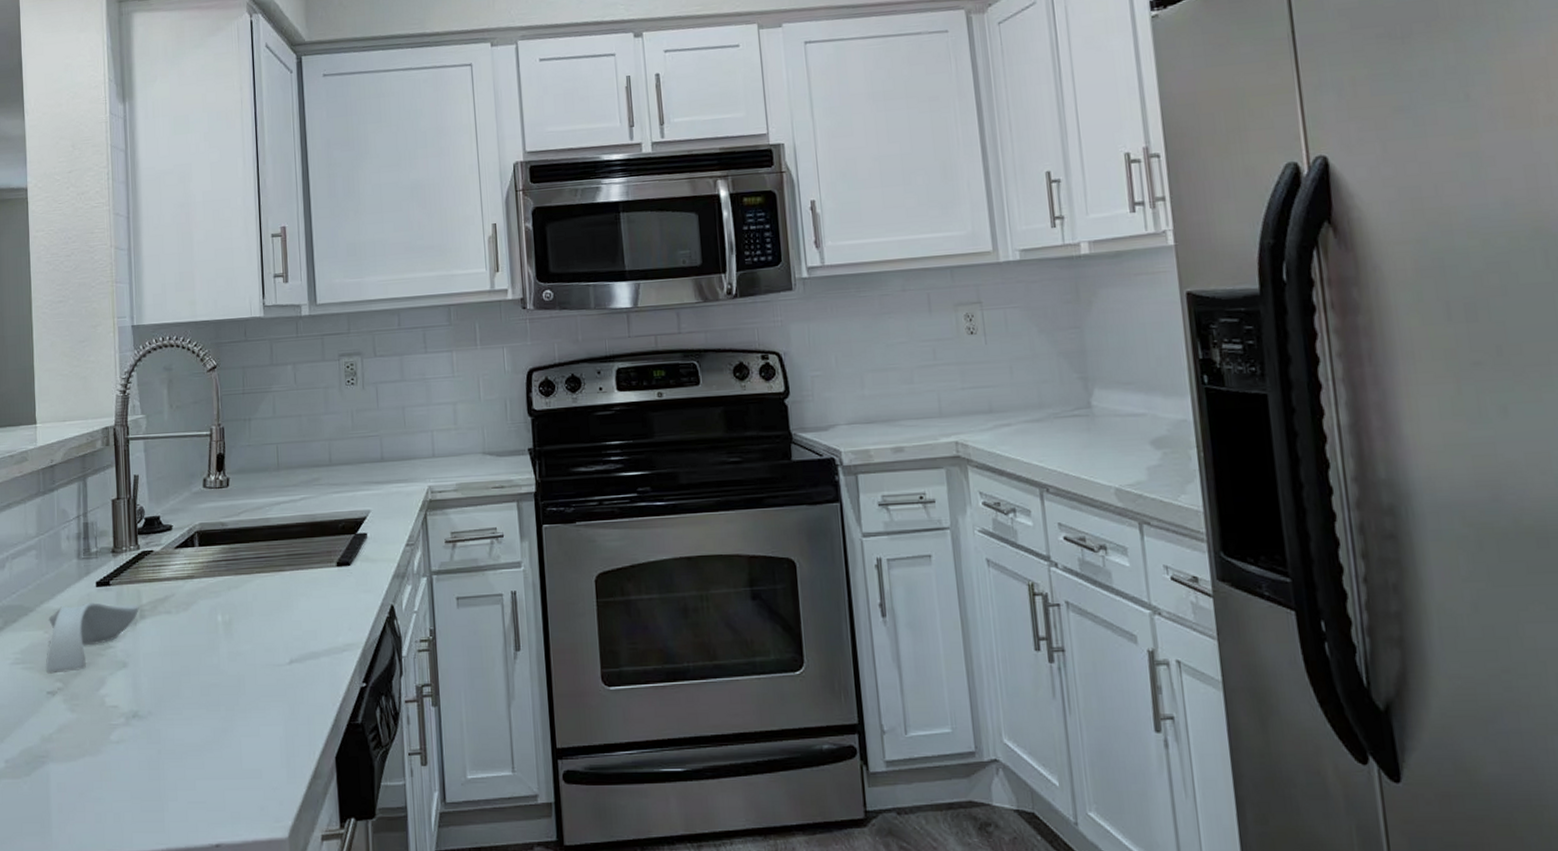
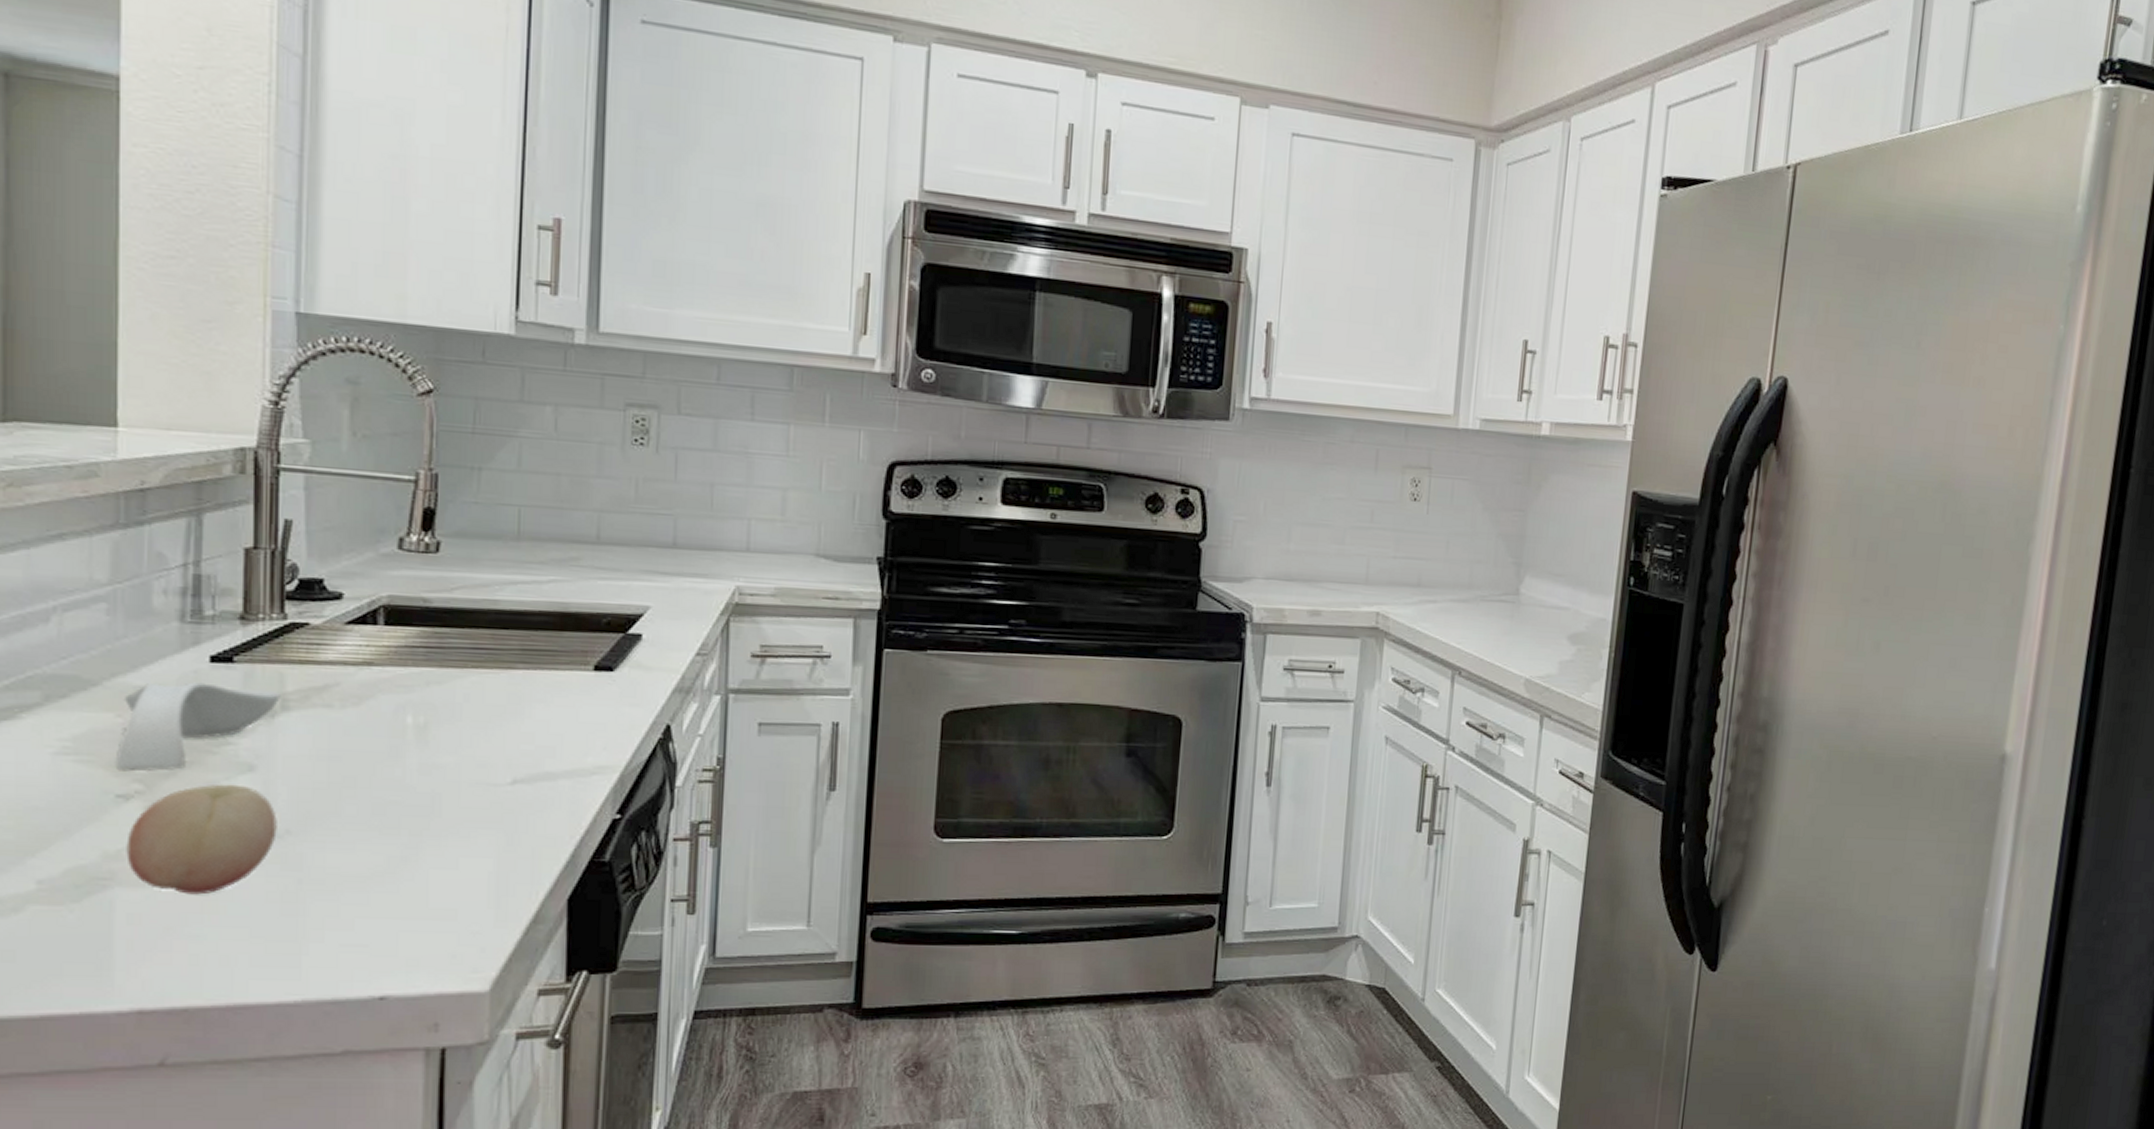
fruit: none [54,678,143,766] -> present [126,784,277,895]

